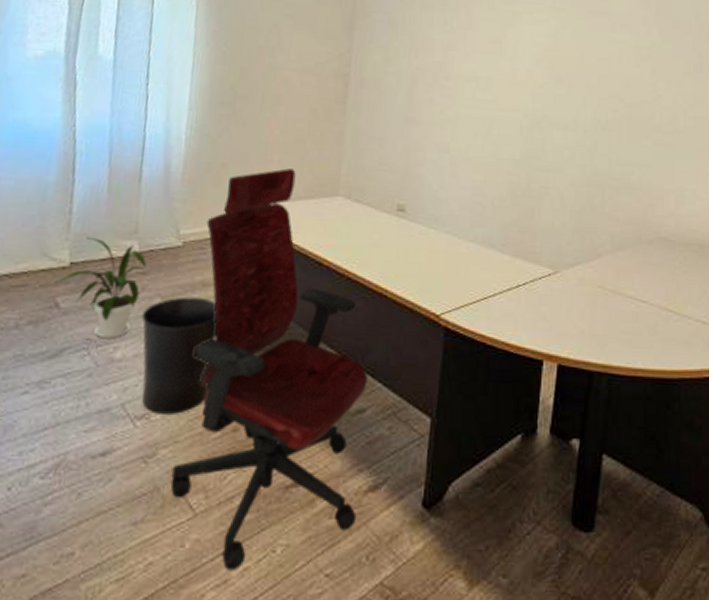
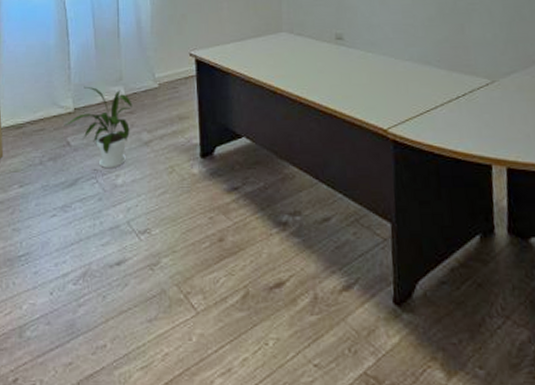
waste bin: present [141,296,217,414] -> none [134,129,196,229]
office chair: present [170,168,368,571] -> none [174,13,335,361]

